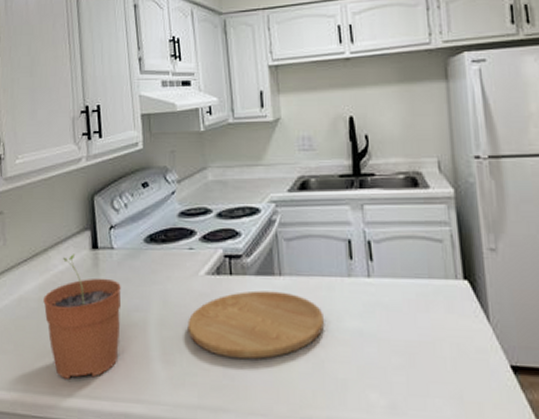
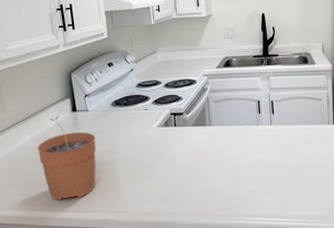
cutting board: present [187,290,324,360] -> none [145,136,239,182]

